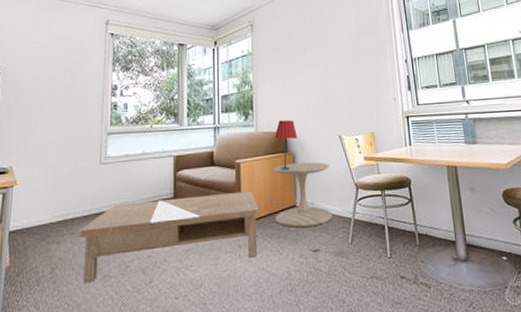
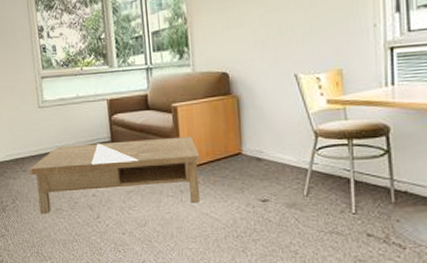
side table: present [273,162,333,228] -> none [214,105,285,176]
table lamp: present [274,120,298,170] -> none [214,57,243,114]

